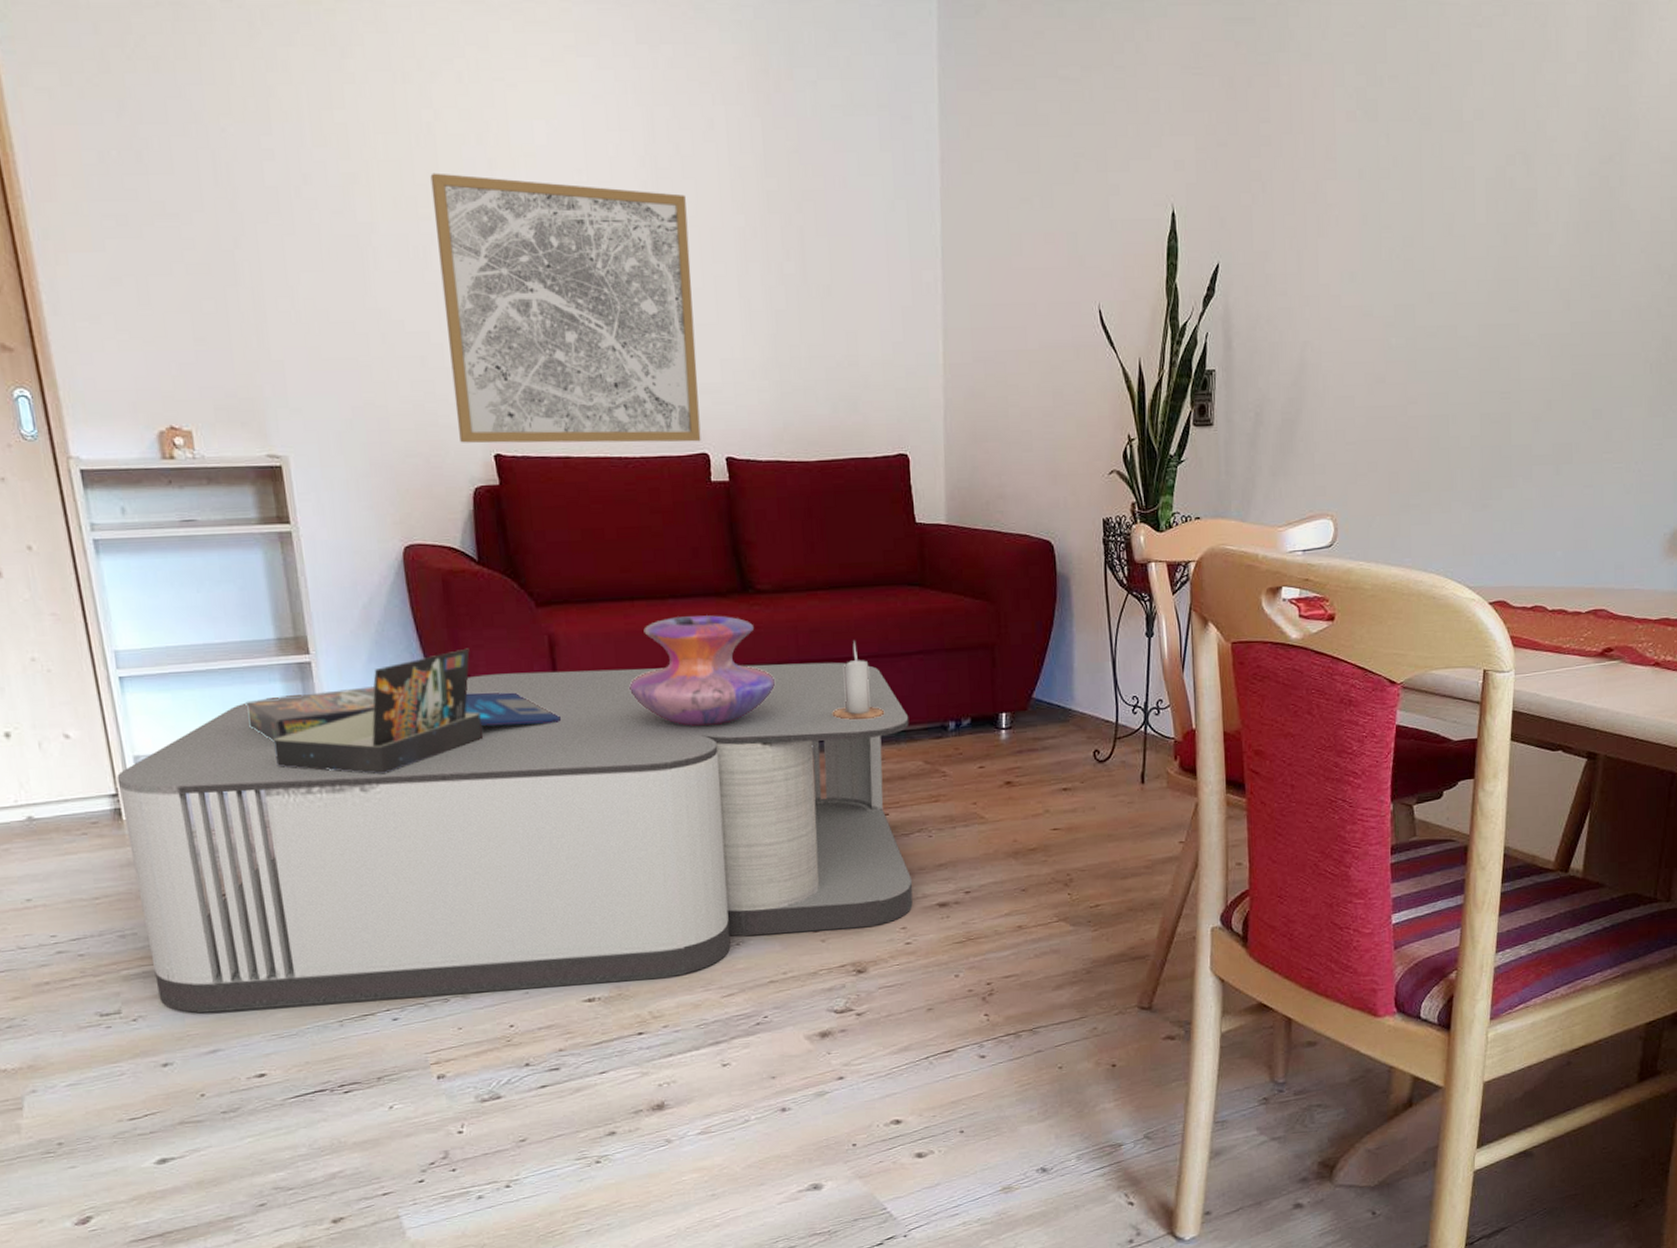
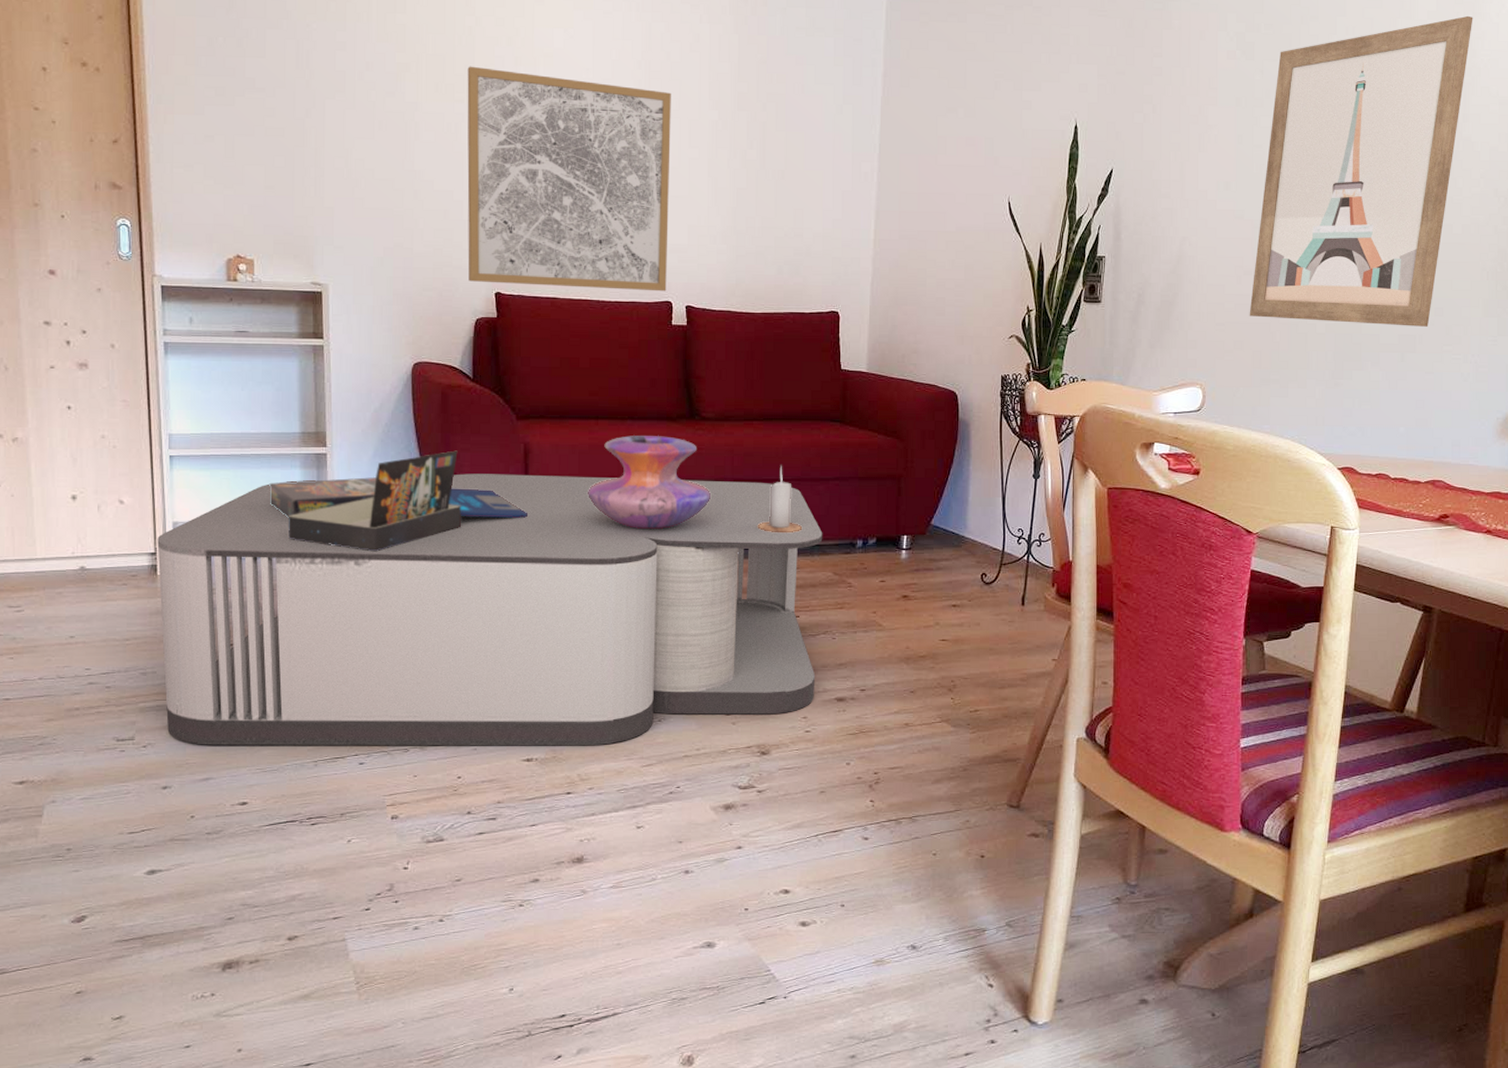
wall art: none [1383,55,1630,434] -> present [1249,15,1473,327]

